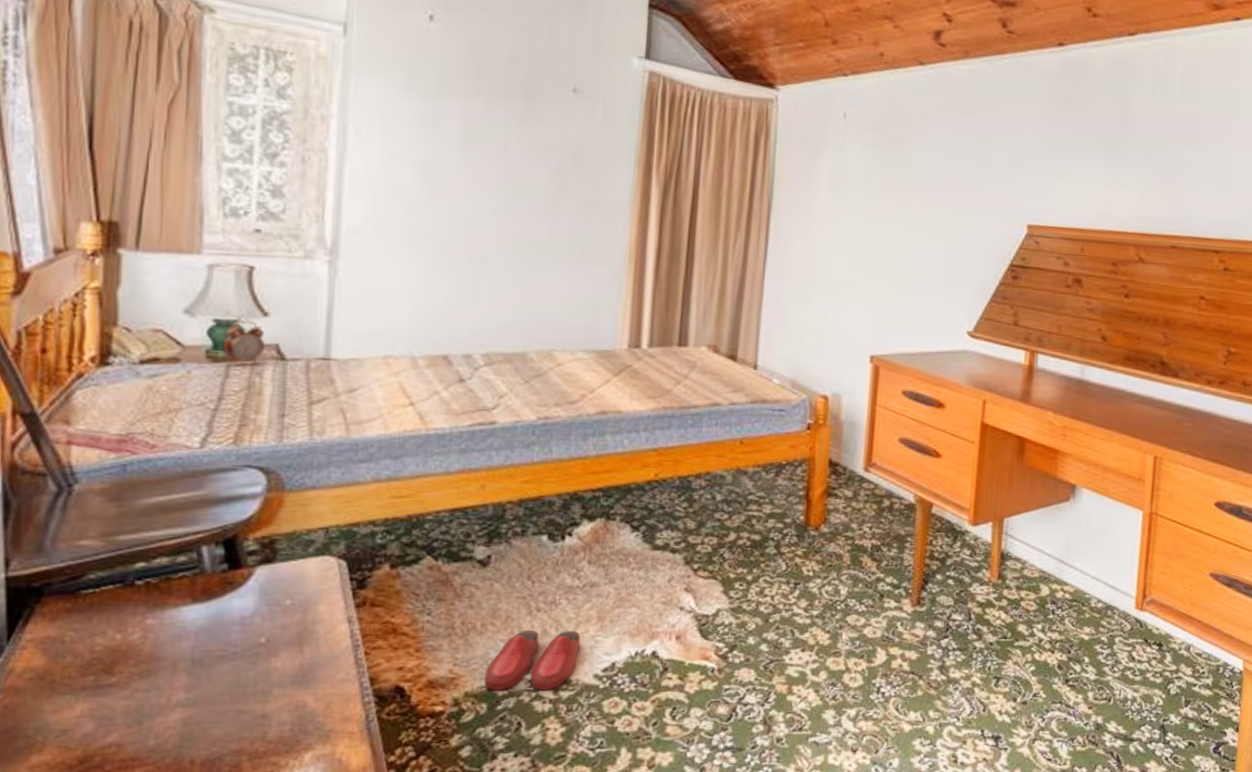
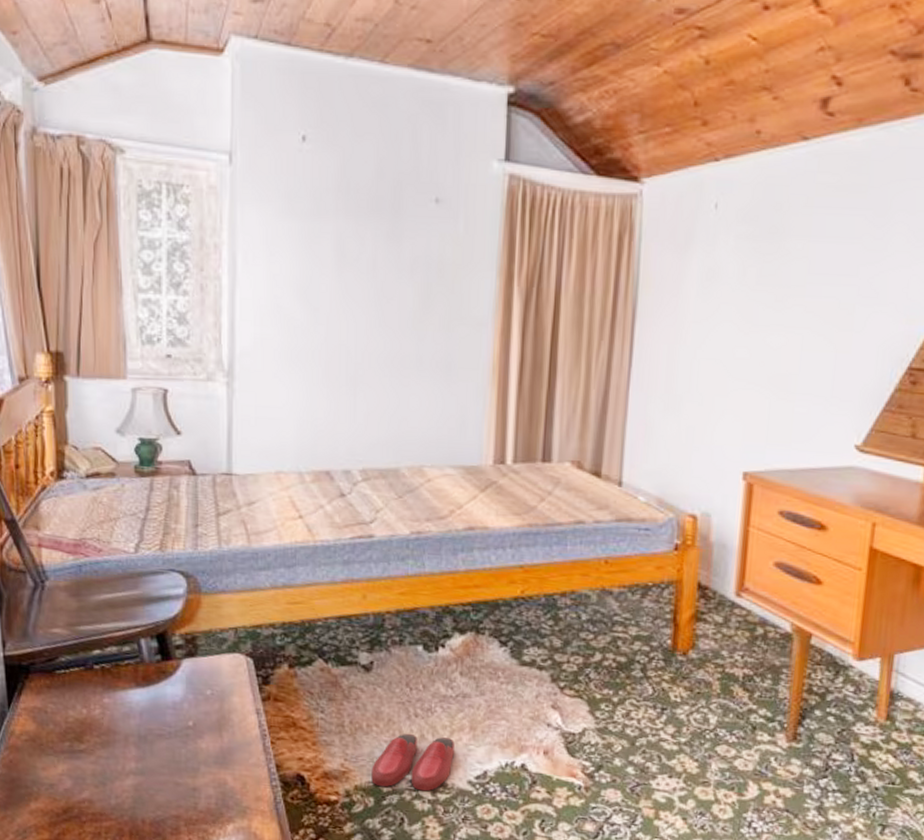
alarm clock: present [222,321,266,366] -> none [146,439,180,480]

